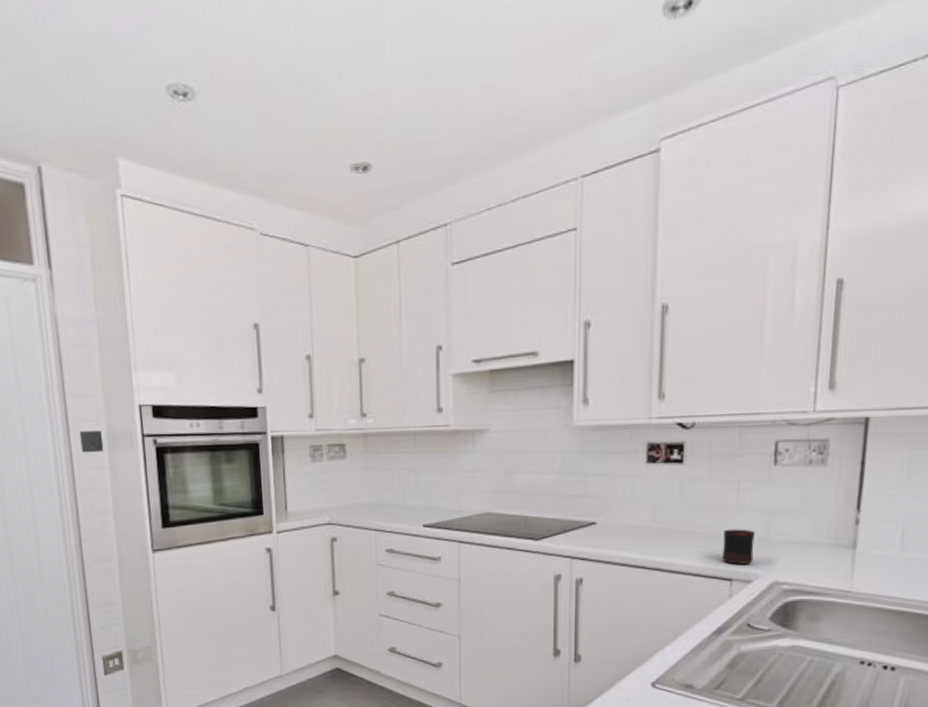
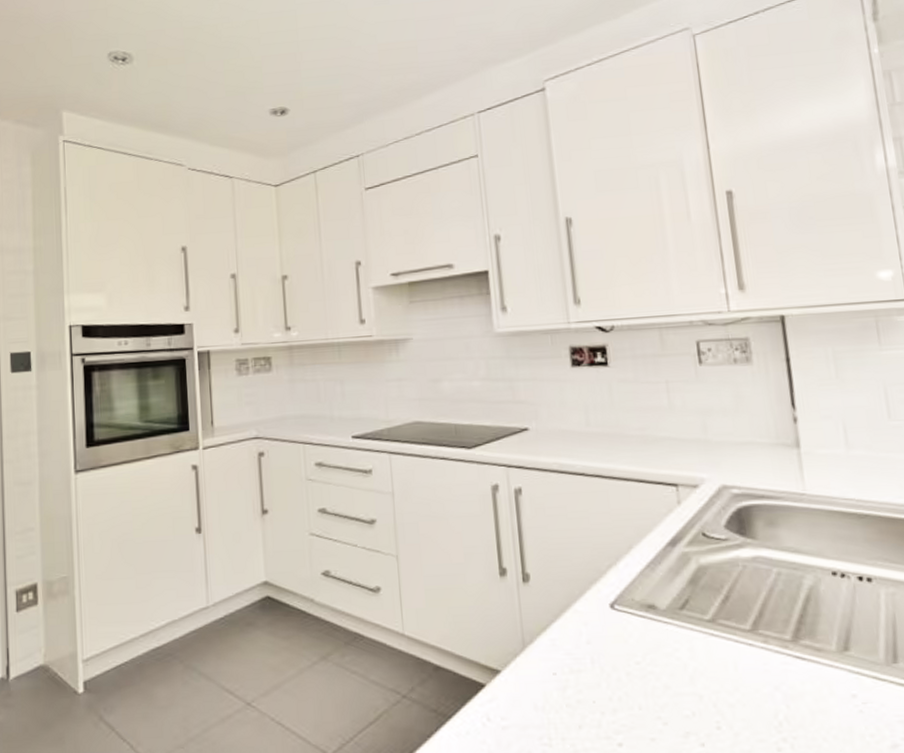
mug: present [721,529,755,564] -> none [659,430,696,468]

